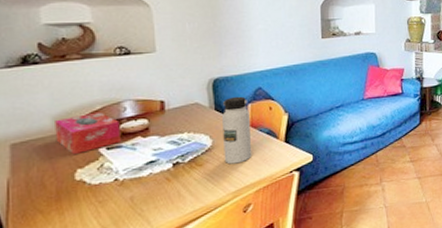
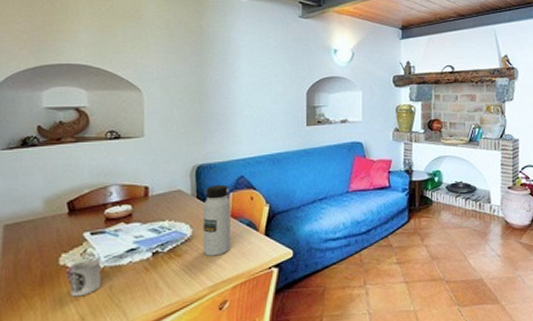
tissue box: present [55,112,121,155] -> none [45,195,105,239]
cup: none [82,172,121,210] -> present [65,258,101,297]

